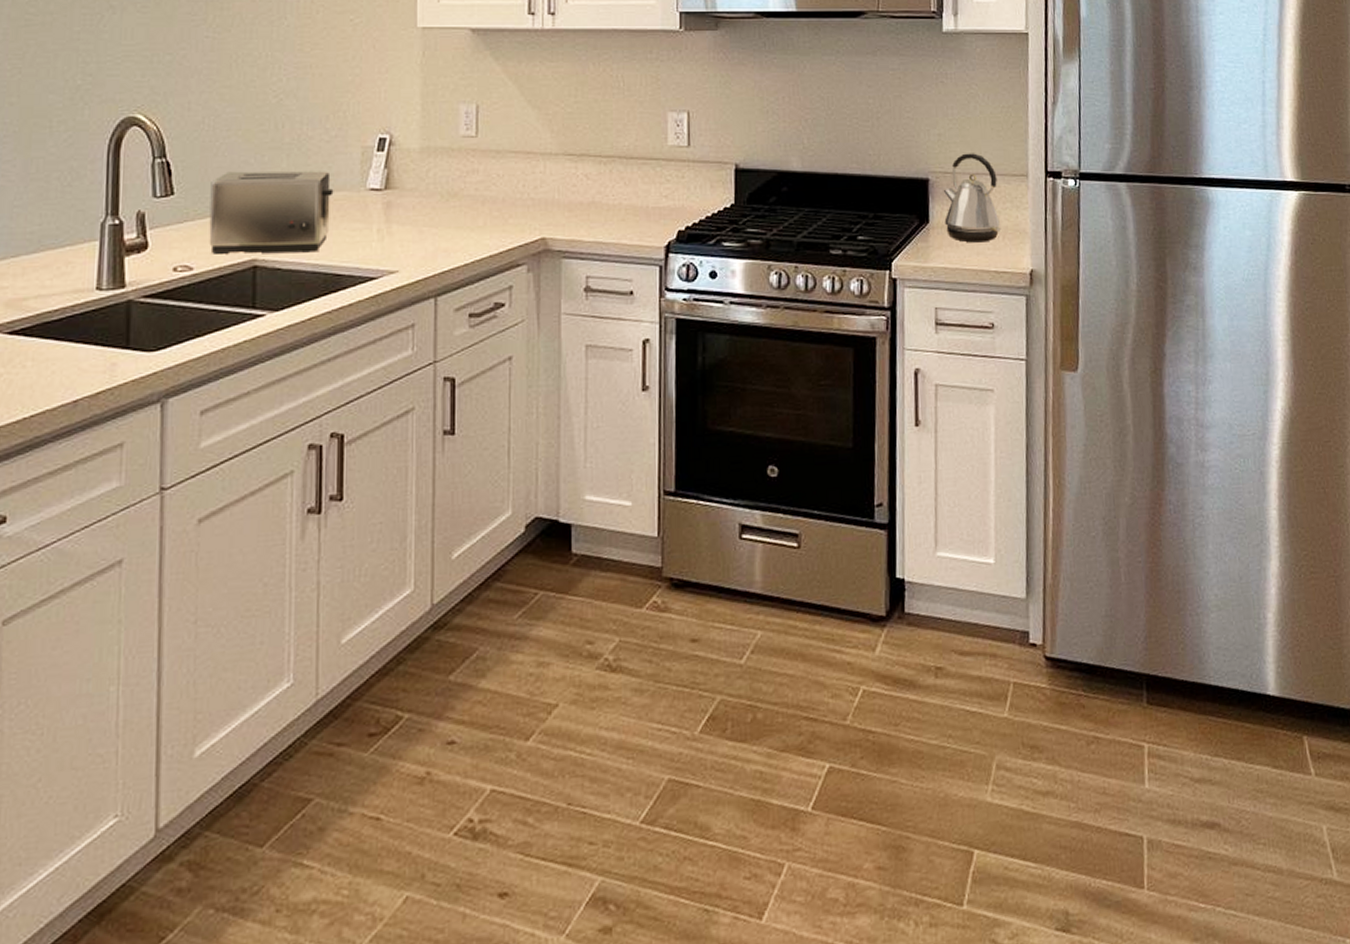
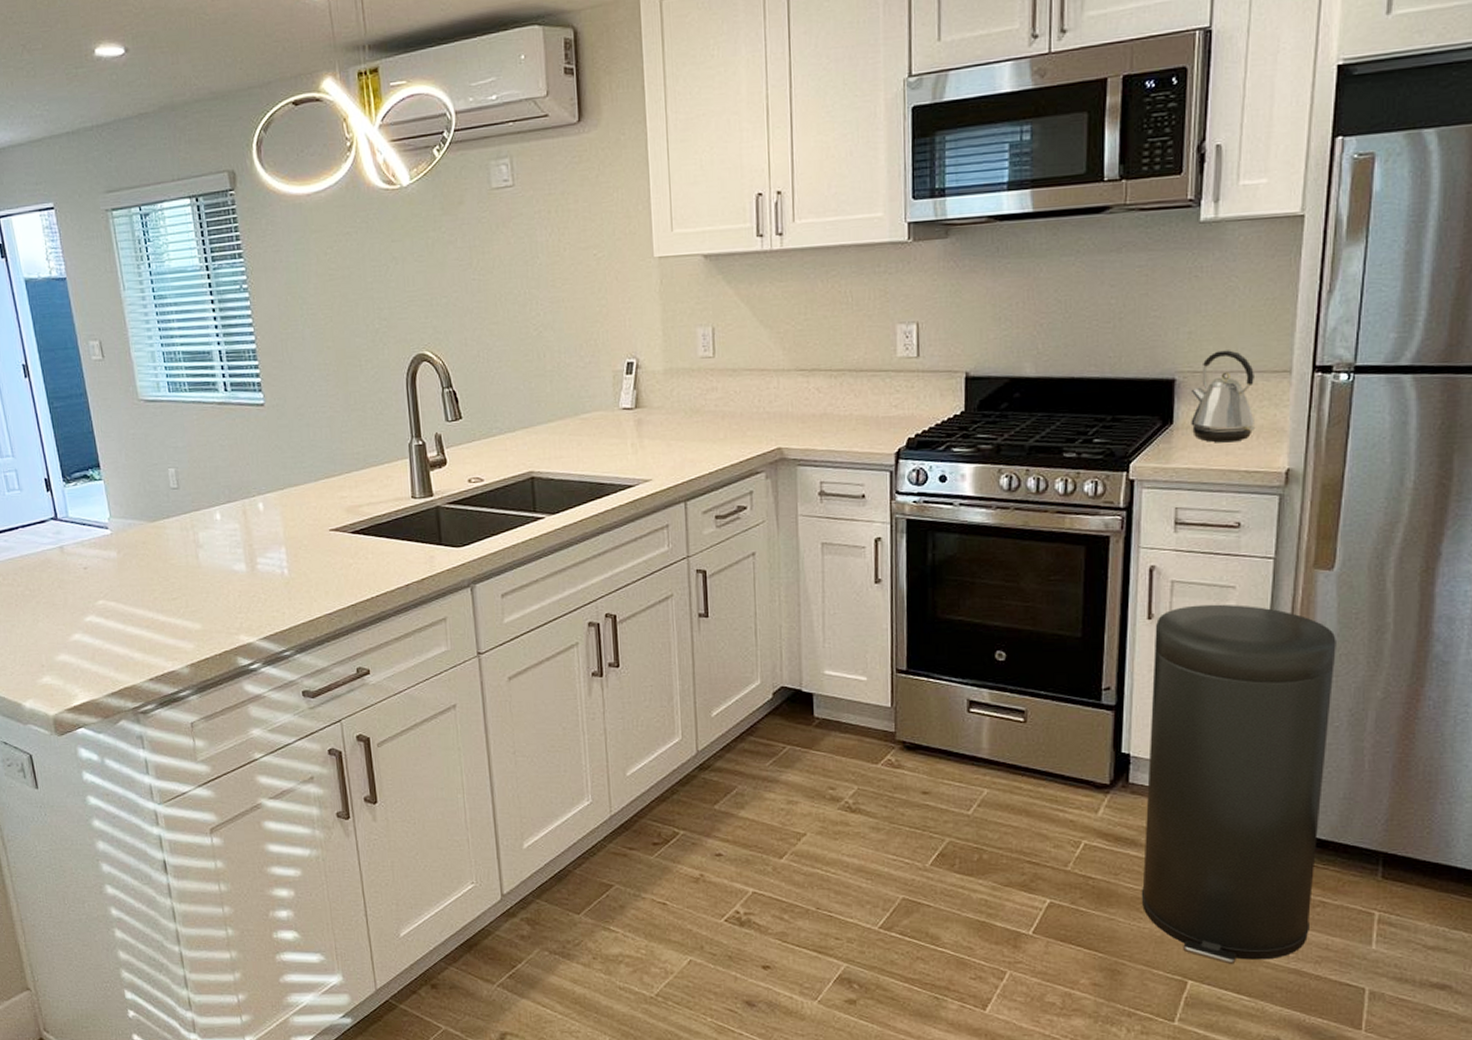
toaster: present [209,171,334,254] -> none [490,394,592,468]
pedal bin: none [922,408,1087,825] -> present [1141,604,1336,965]

